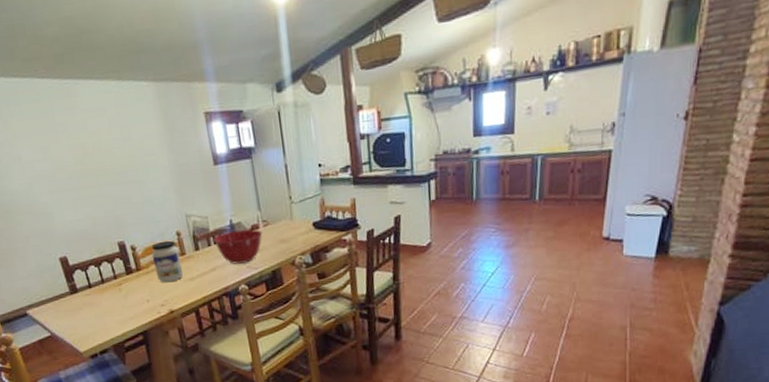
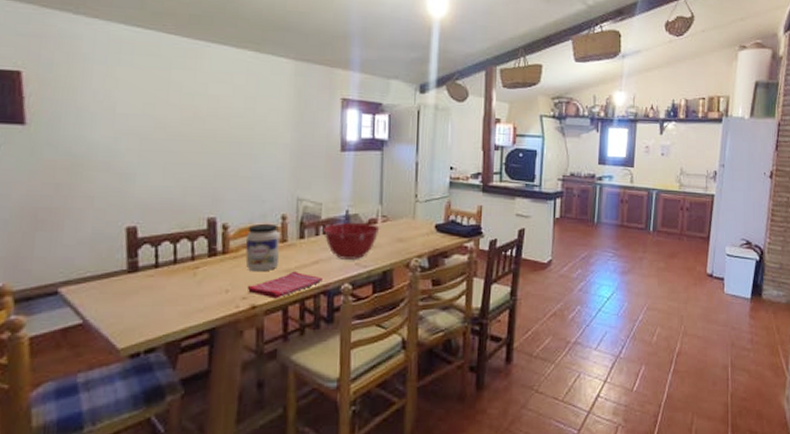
dish towel: none [163,278,222,303] -> present [248,271,323,299]

